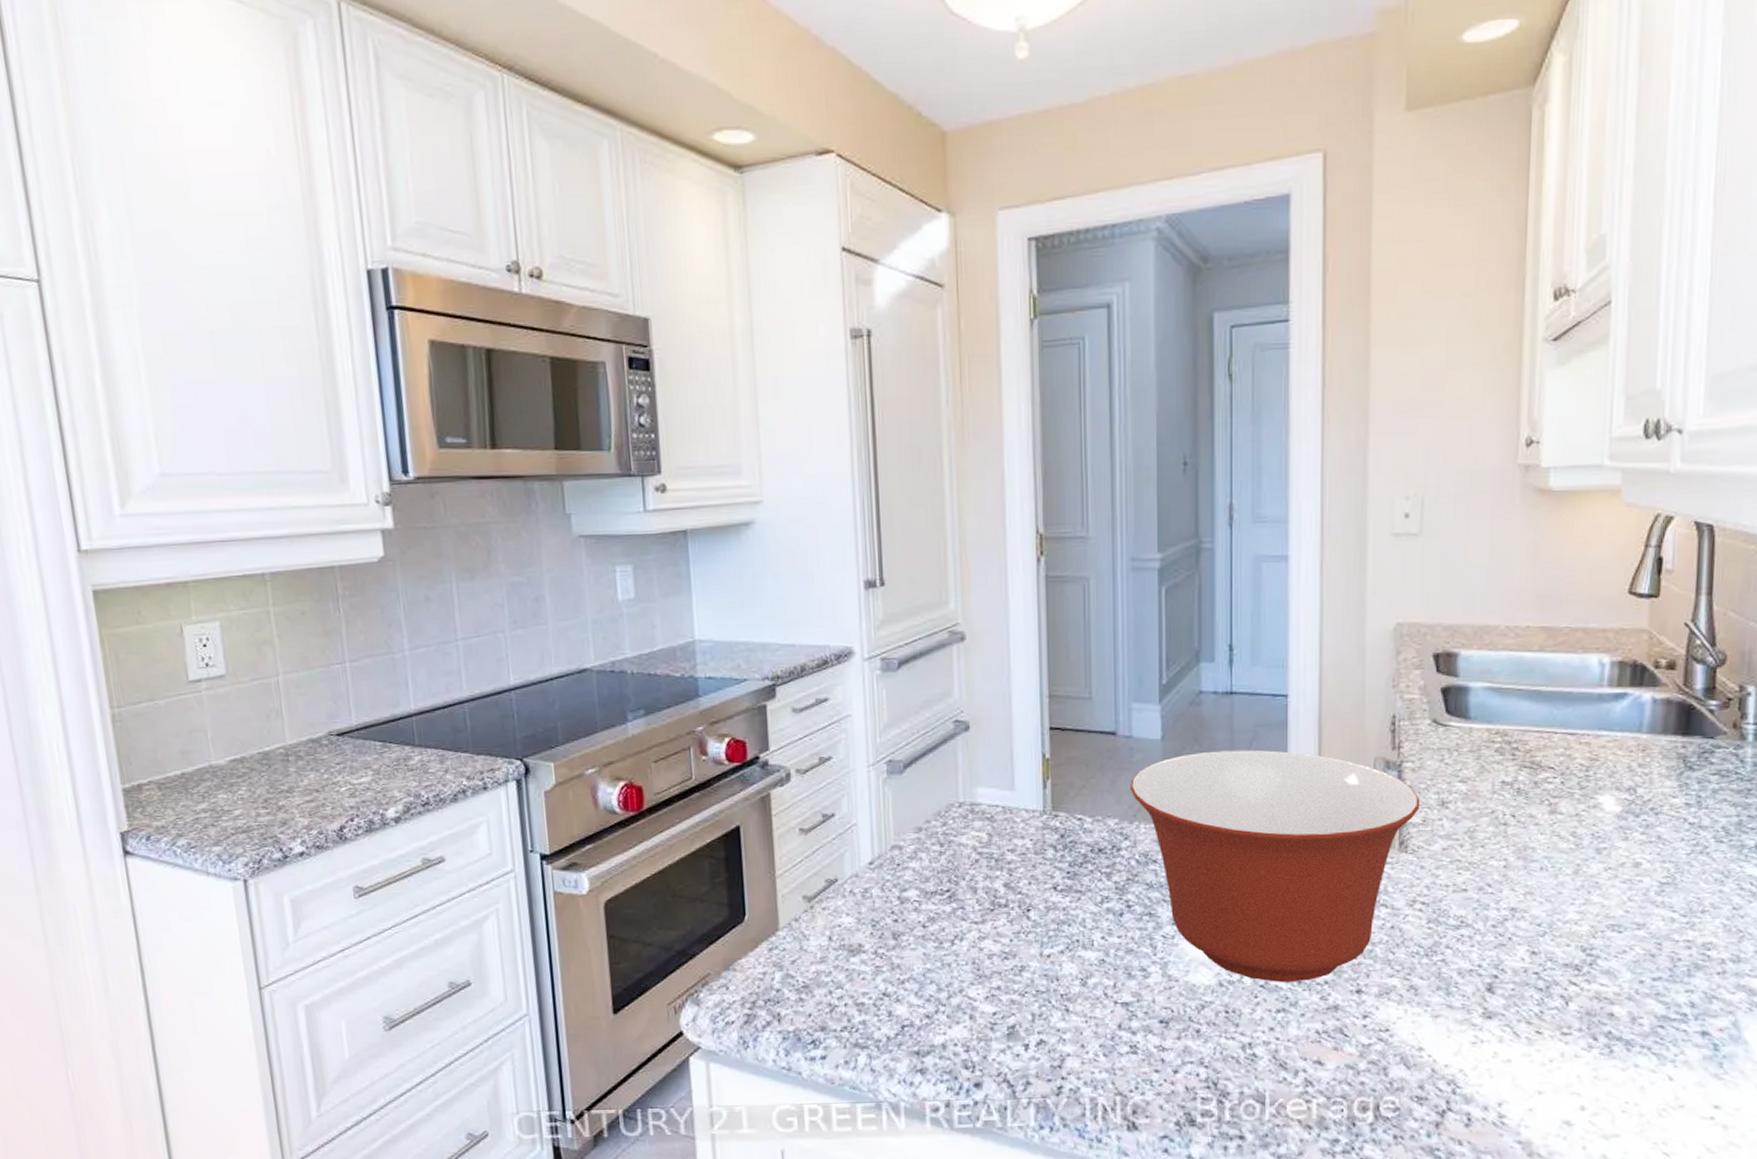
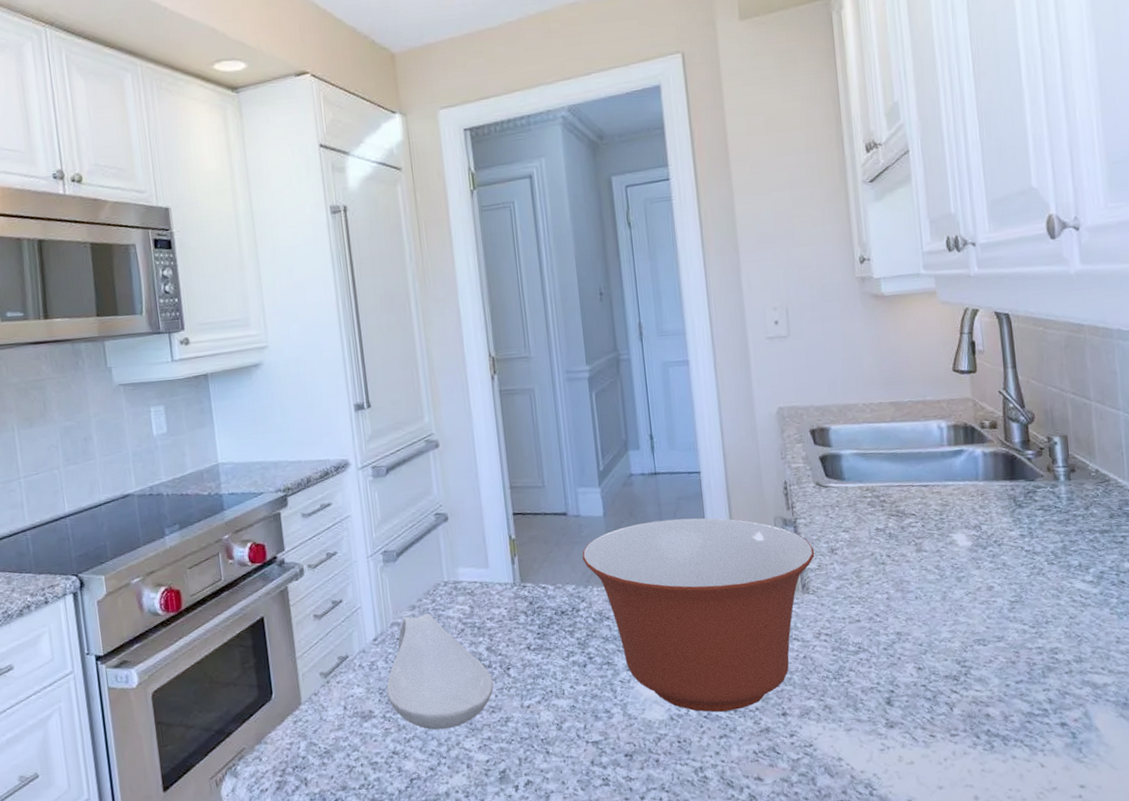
spoon rest: none [881,838,1009,973] -> present [386,613,494,730]

